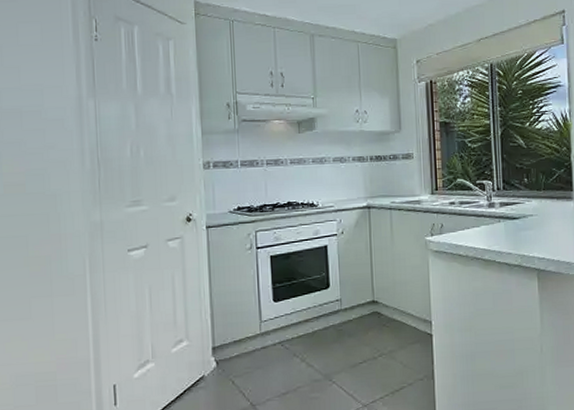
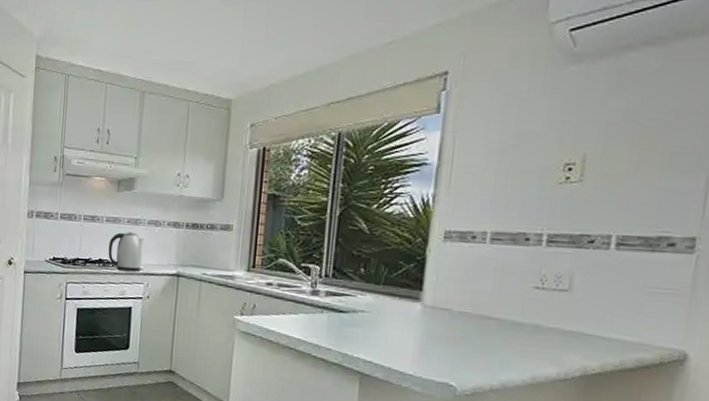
kettle: none [296,171,332,211] -> present [108,232,143,272]

